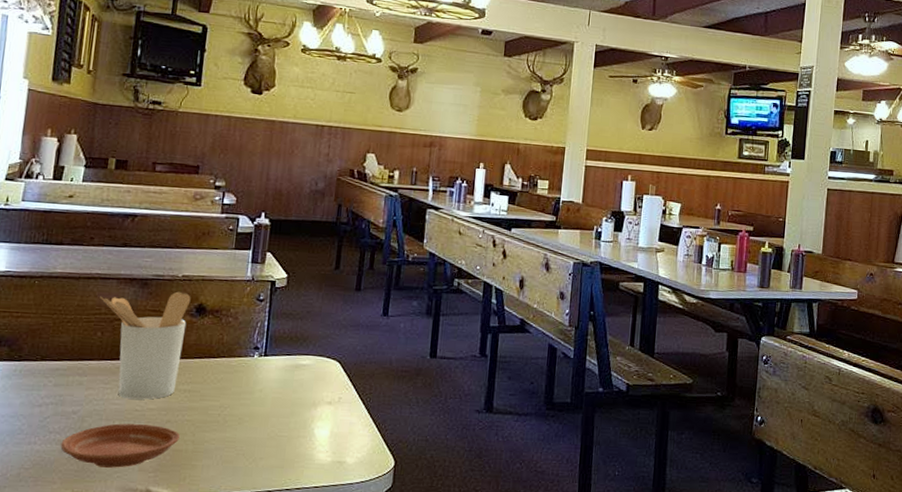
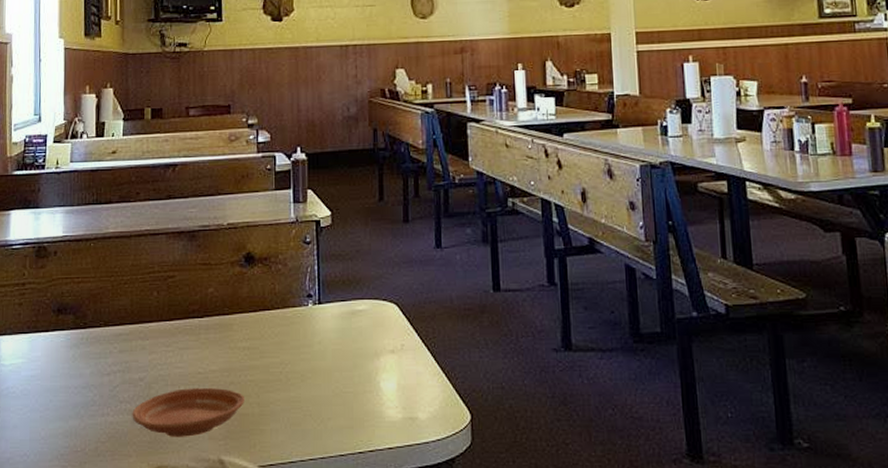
utensil holder: present [100,291,191,400] -> none [152,241,239,361]

